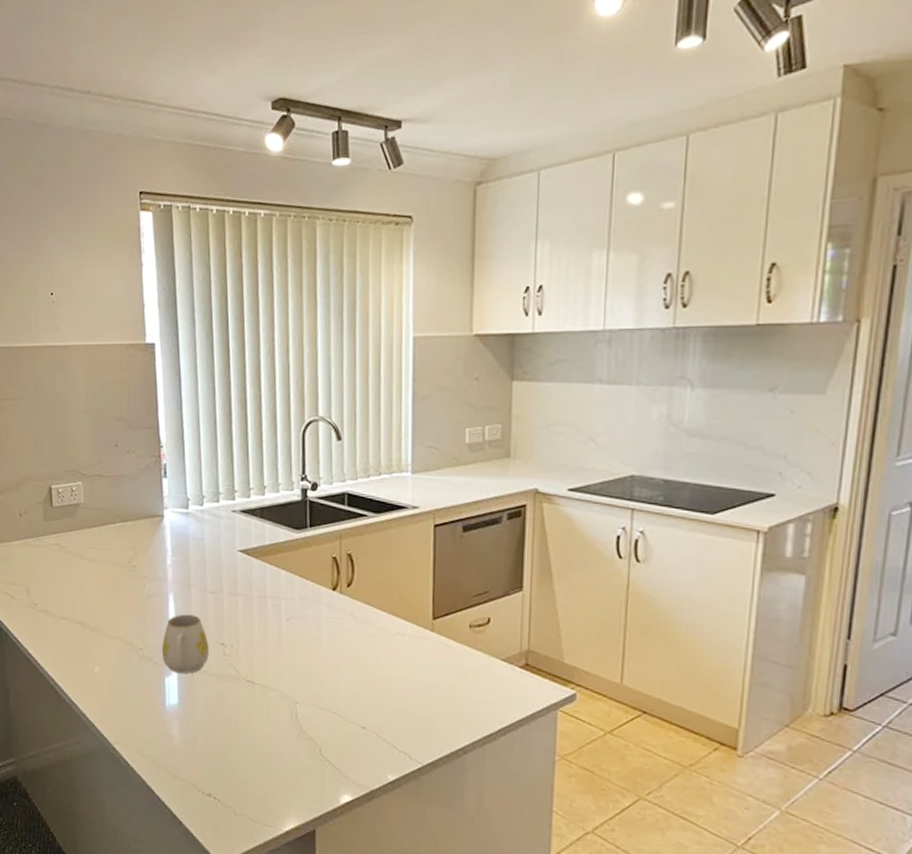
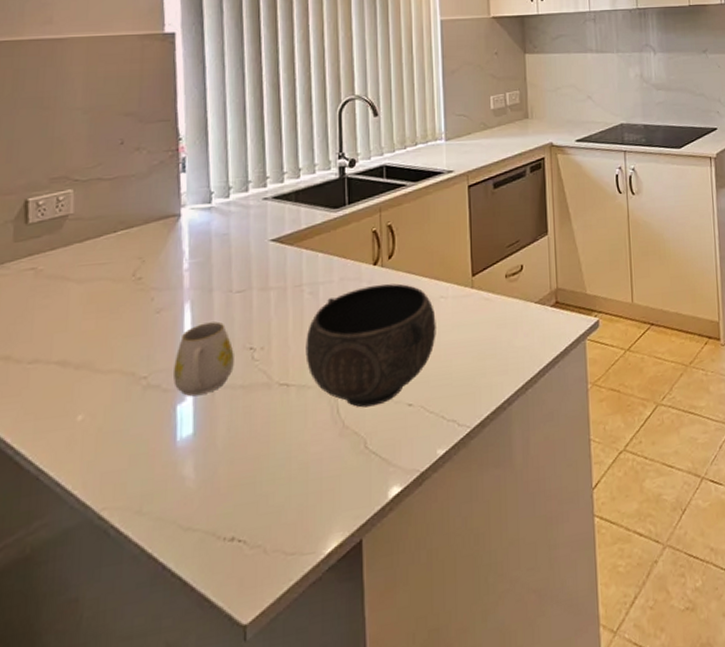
bowl: none [269,609,393,721] -> present [305,283,436,408]

